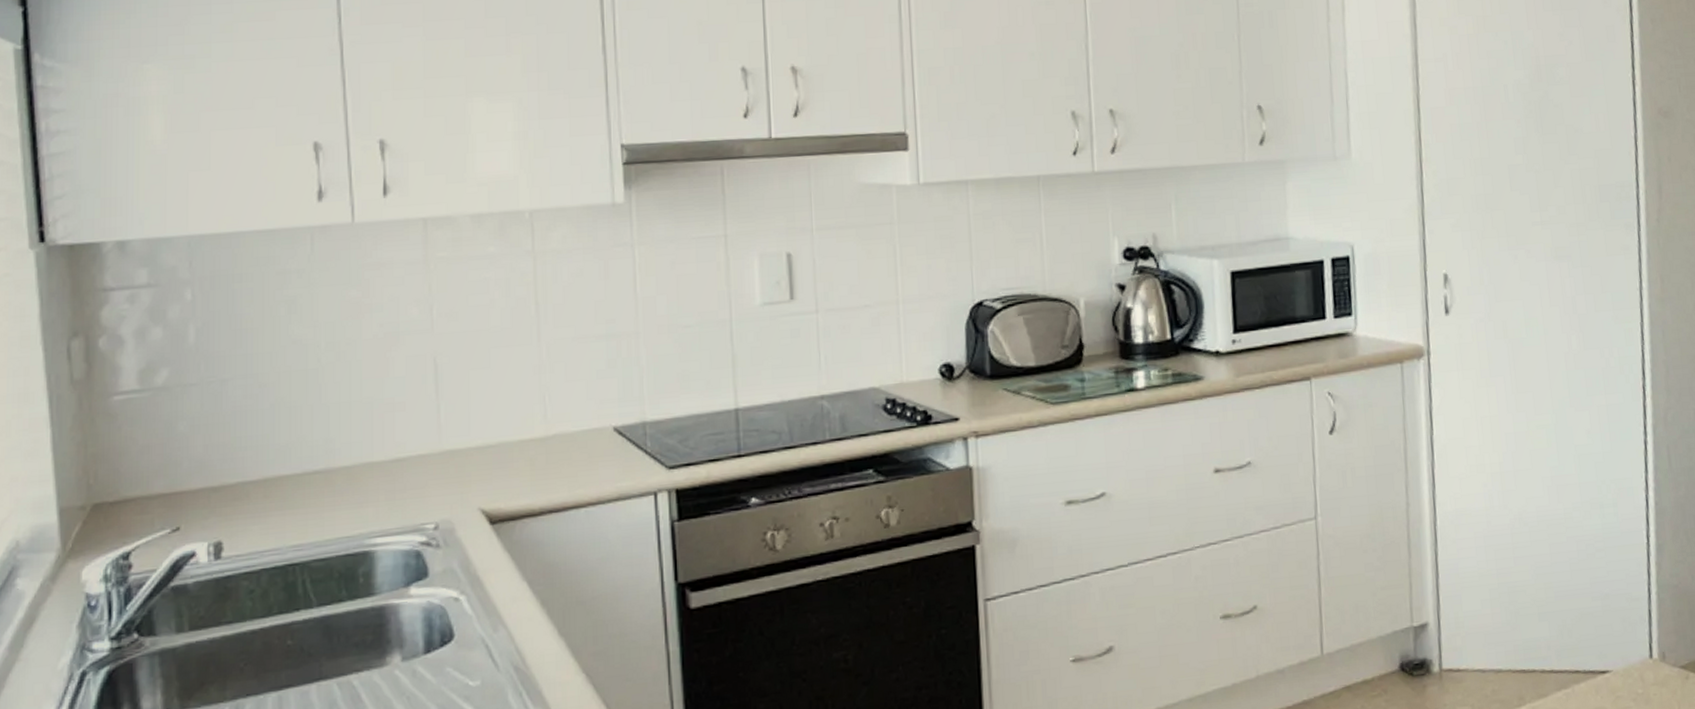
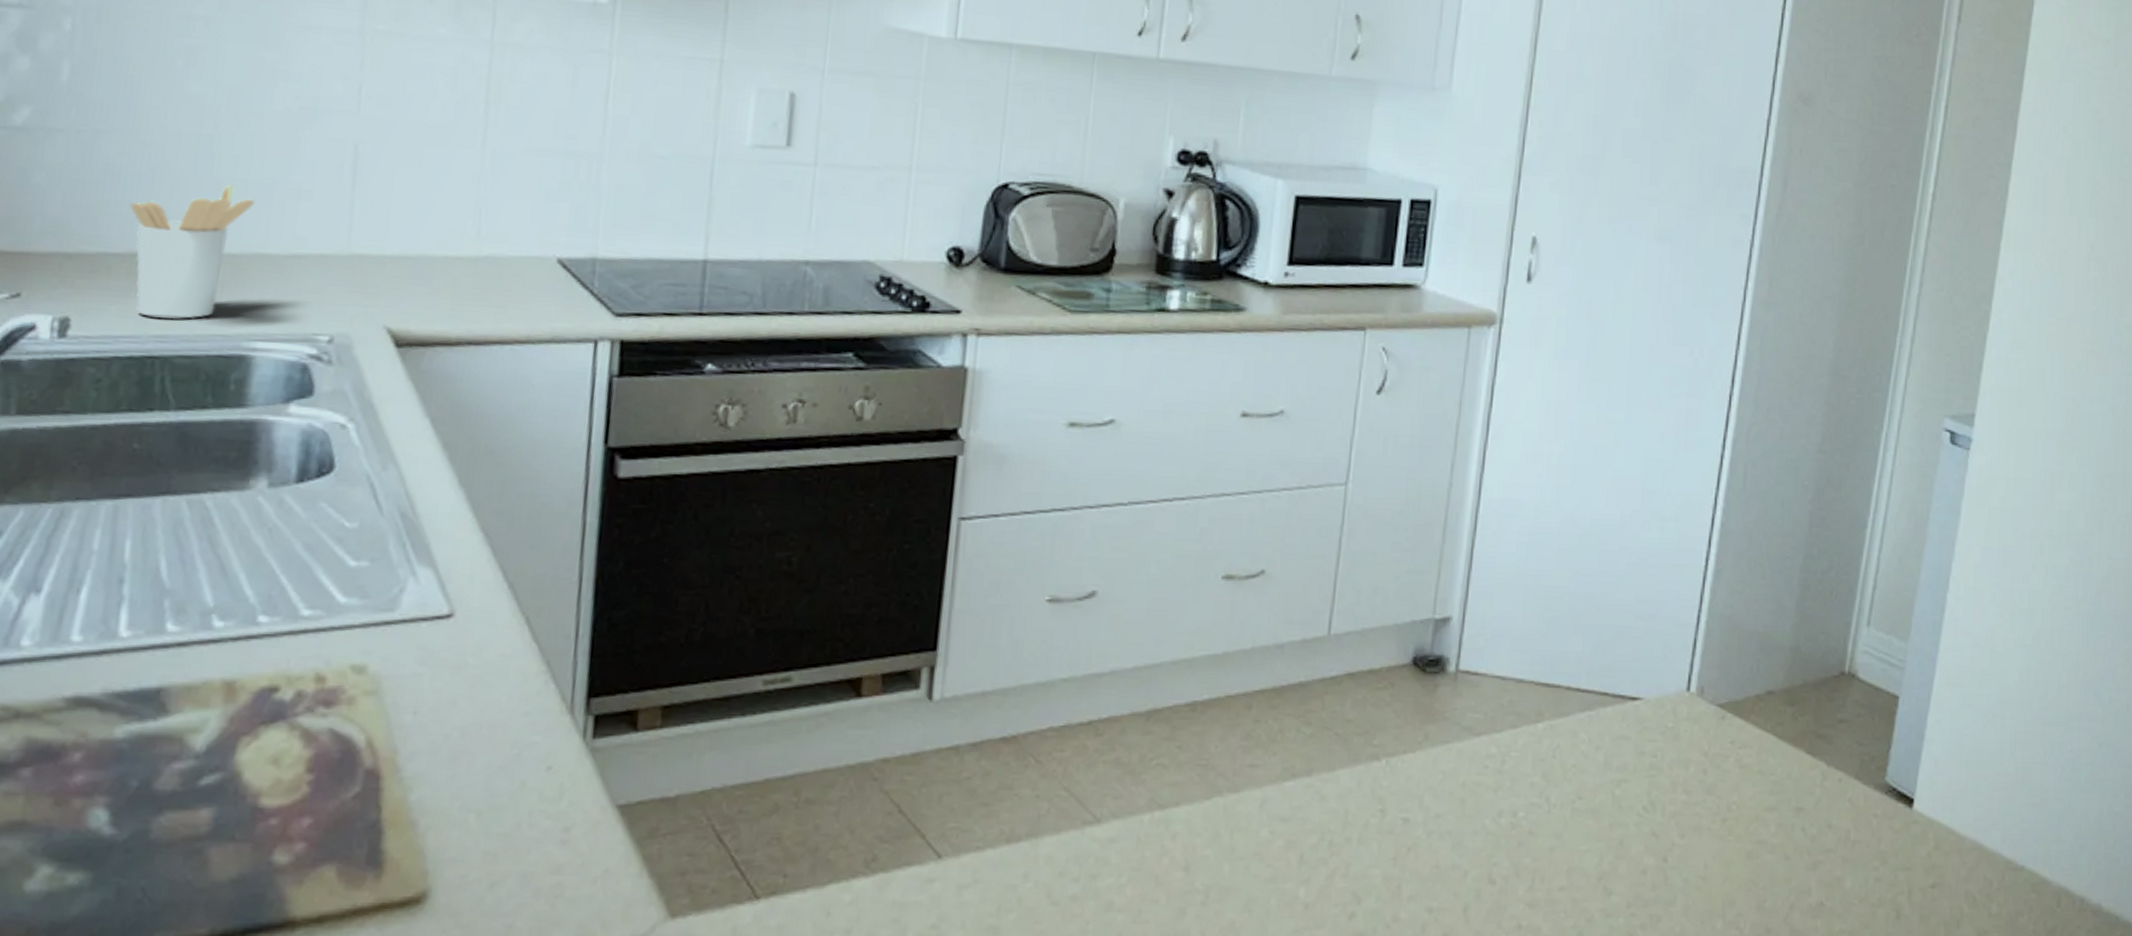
utensil holder: none [257,407,360,531] -> present [129,184,256,319]

